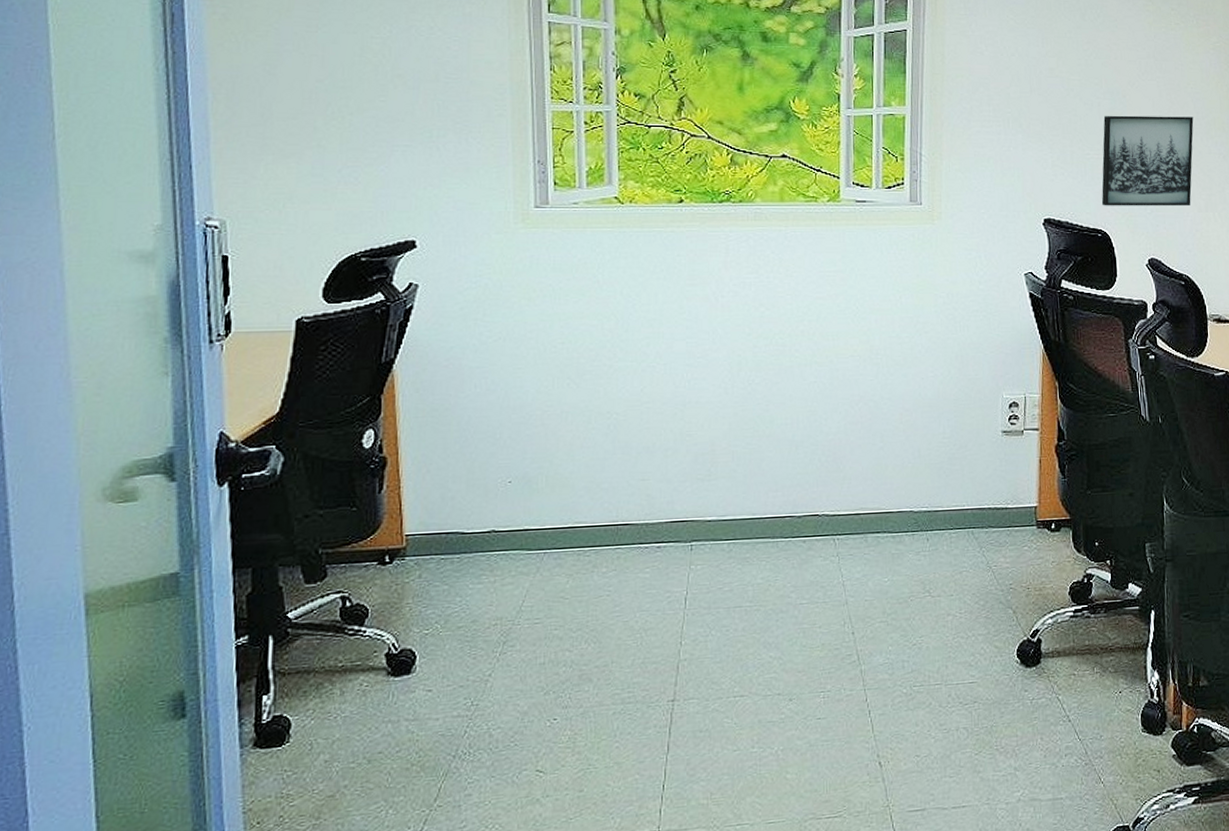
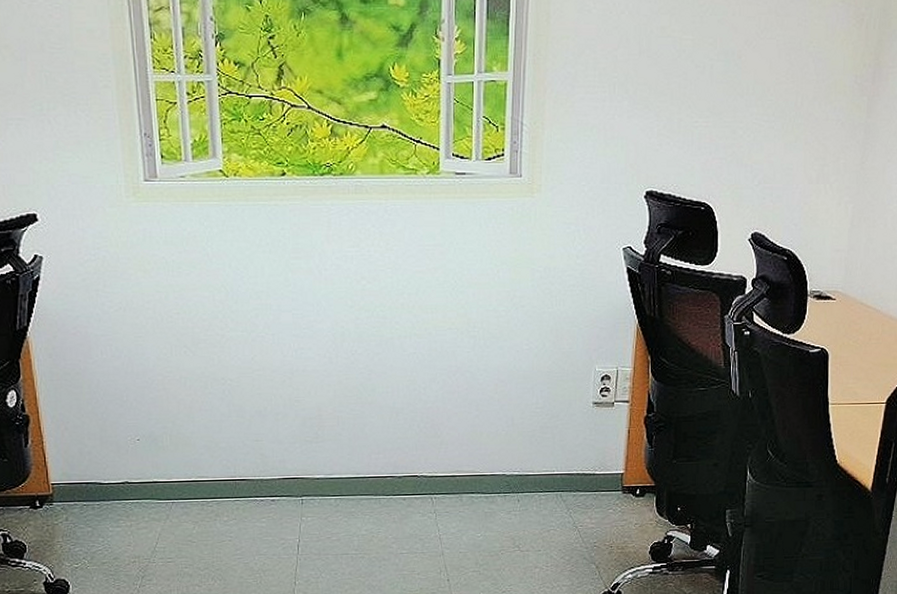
wall art: present [1101,115,1194,207] -> none [707,78,813,178]

